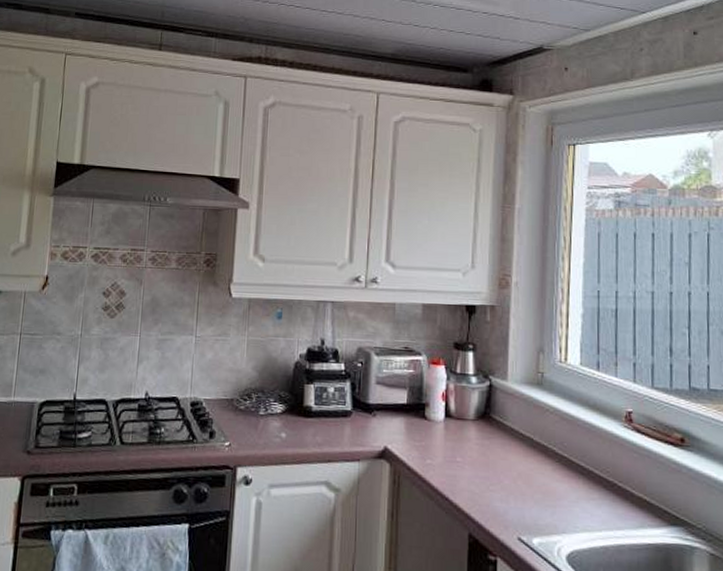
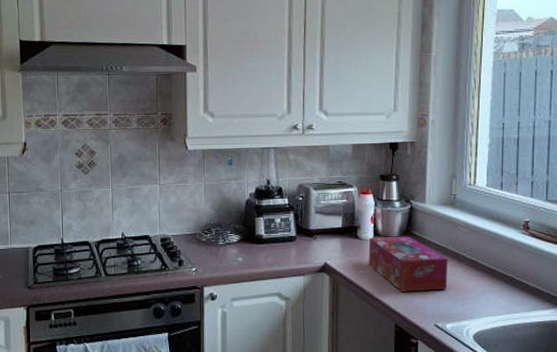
tissue box: none [438,418,535,493] -> present [368,236,448,292]

